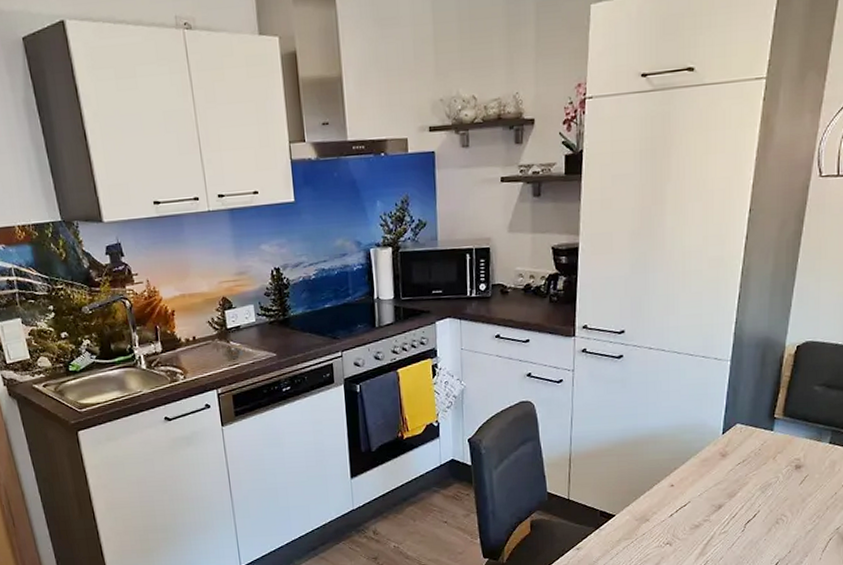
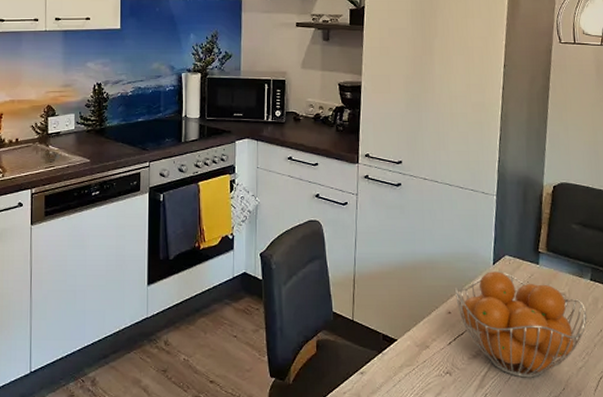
fruit basket: none [678,441,822,544] -> present [454,271,587,378]

